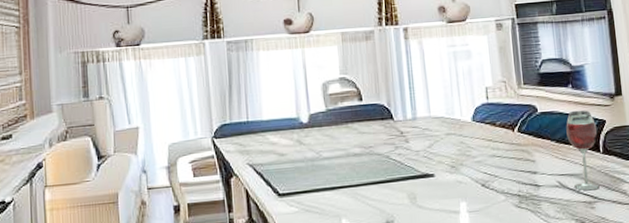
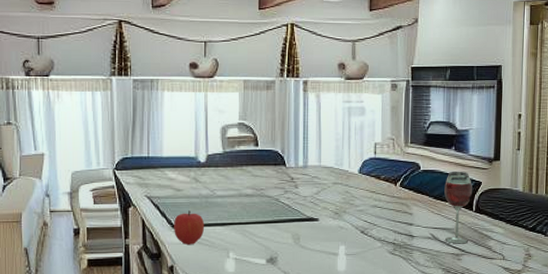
fruit: none [279,176,313,215] -> present [174,210,205,246]

